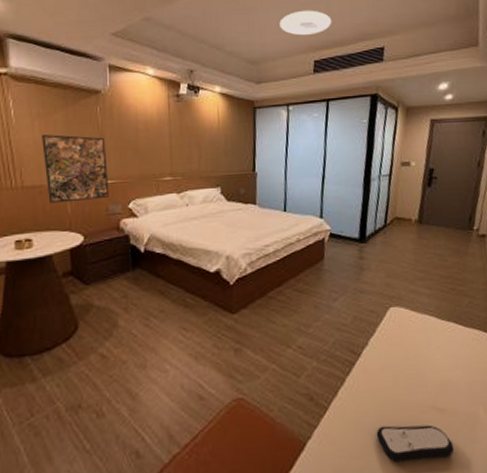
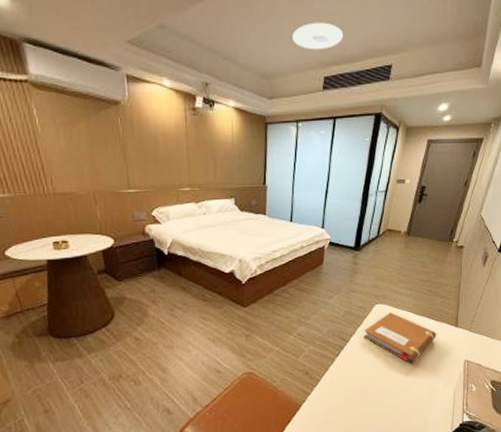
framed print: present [42,134,110,204] -> none [68,144,135,210]
remote control: present [376,425,455,463] -> none [356,393,416,420]
notebook: none [378,317,469,383] -> present [363,312,437,364]

